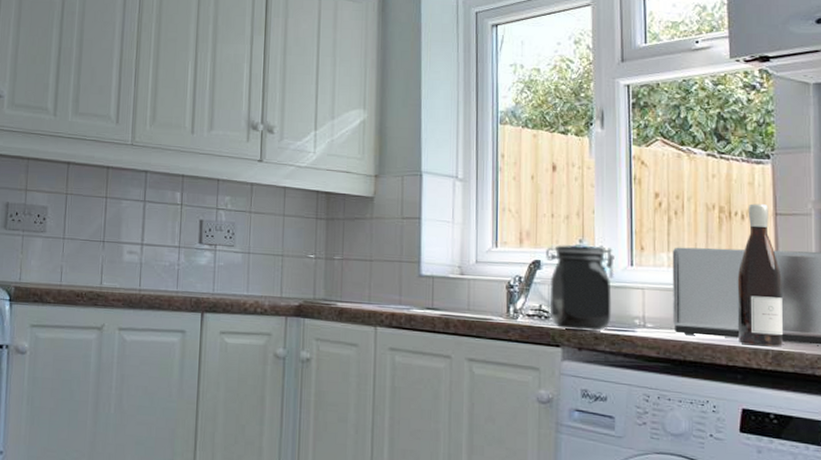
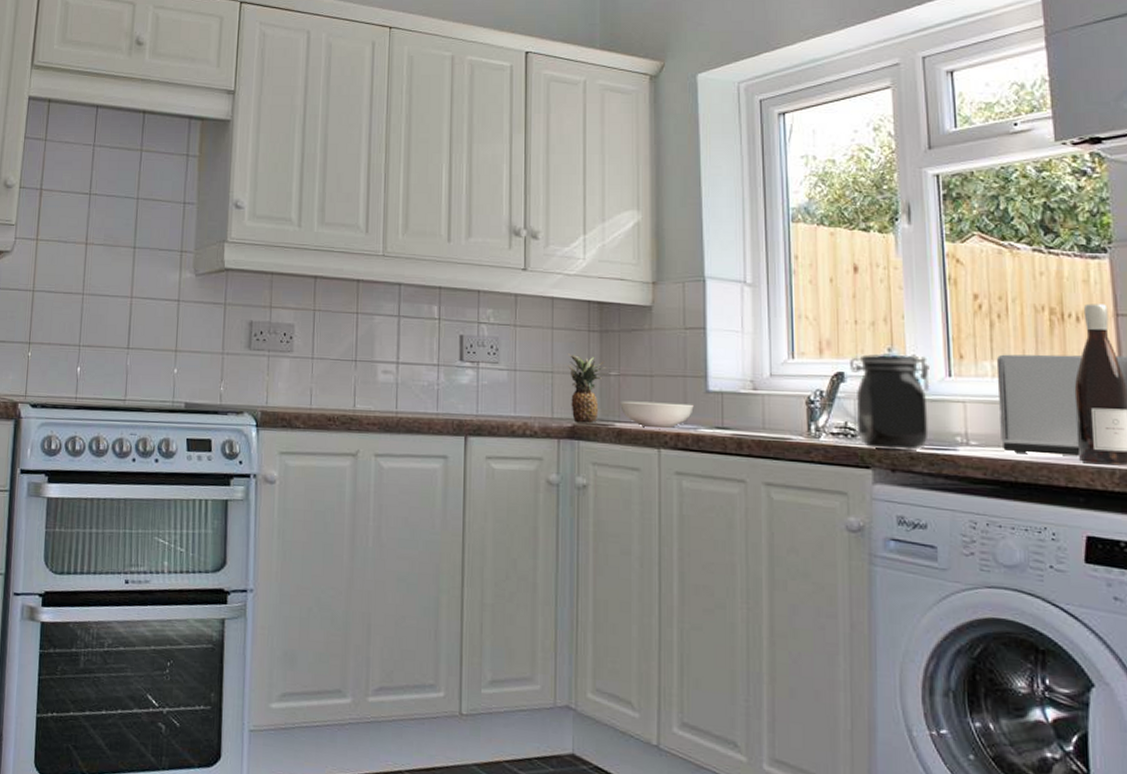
fruit: none [296,238,332,303] -> present [567,353,607,424]
bowl: none [342,282,408,309] -> present [620,400,694,429]

